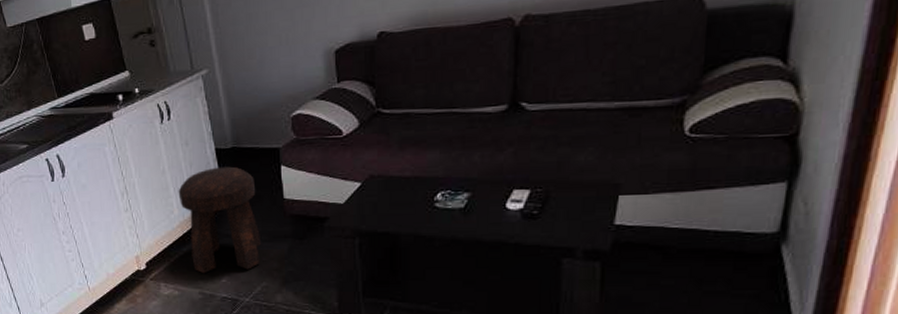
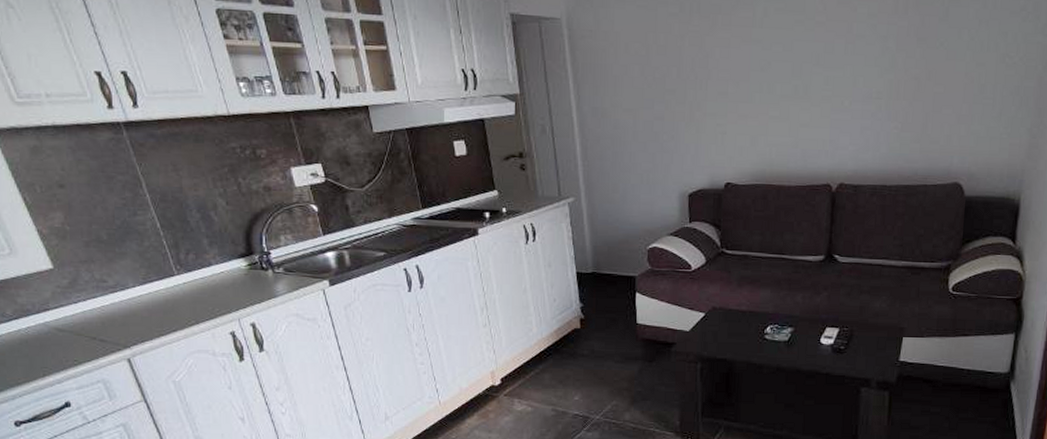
stool: present [178,166,262,274] -> none [538,289,615,391]

